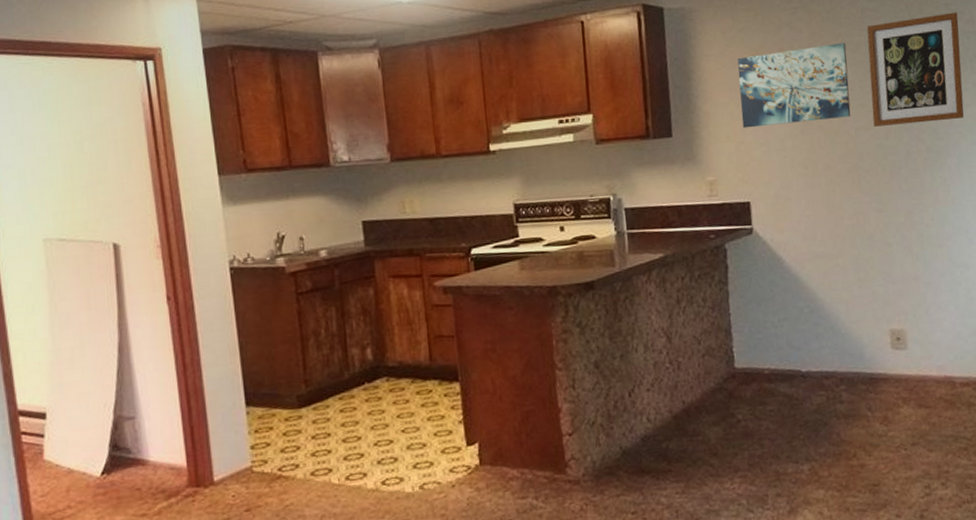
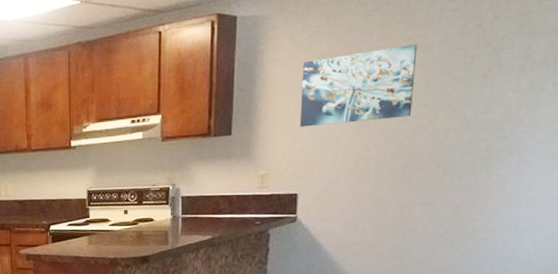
wall art: present [866,12,964,127] -> none [434,8,550,126]

